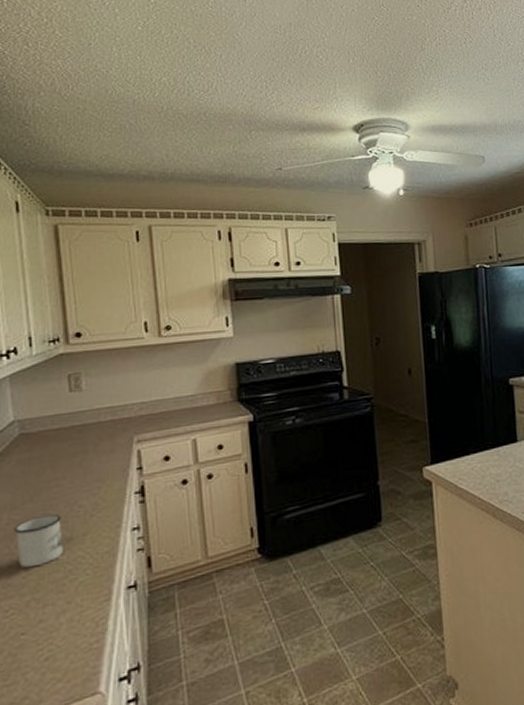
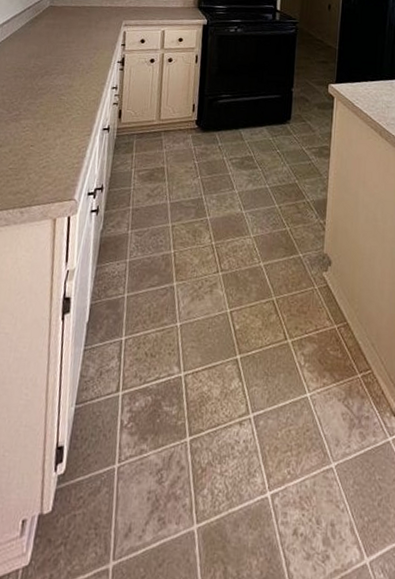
mug: present [14,513,63,568] -> none [36,65,68,101]

